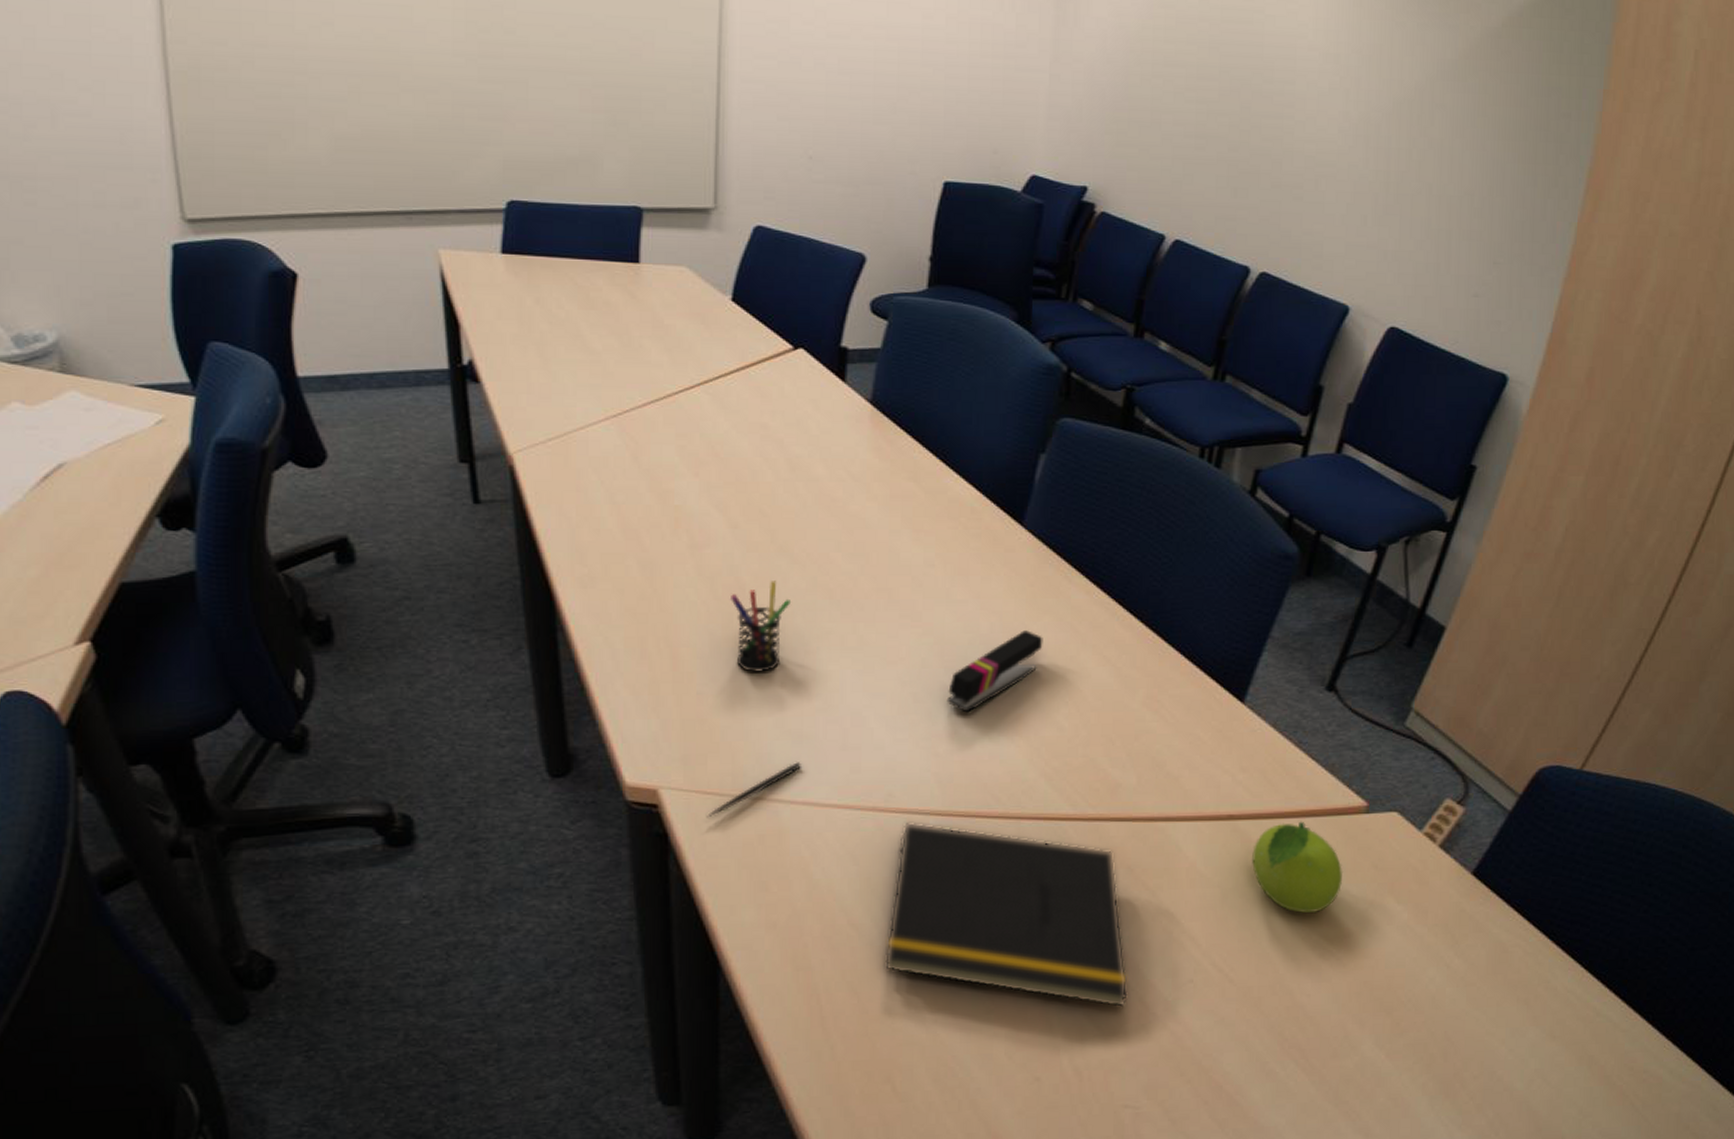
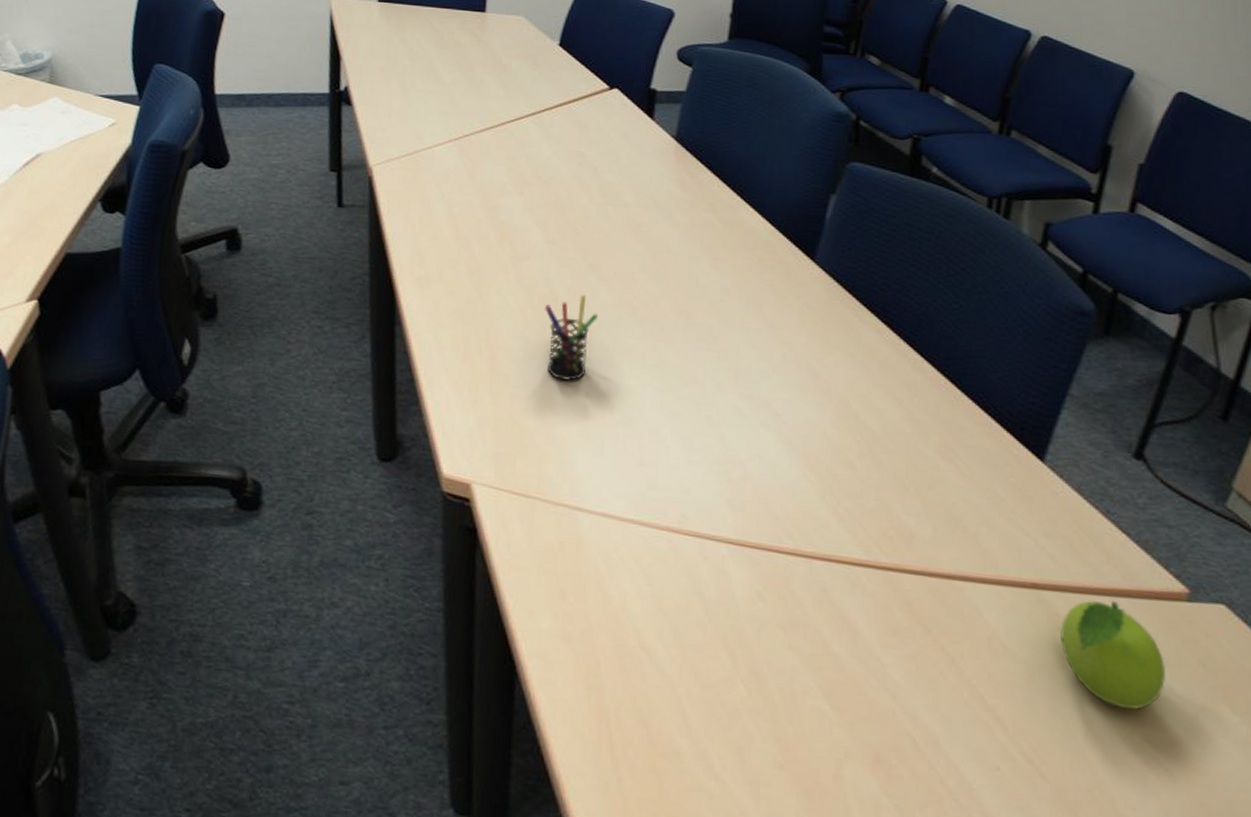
pen: present [705,762,801,818] -> none [511,472,601,518]
notepad: present [884,821,1129,1008] -> none [673,546,929,788]
stapler: present [946,630,1043,713] -> none [740,364,835,441]

